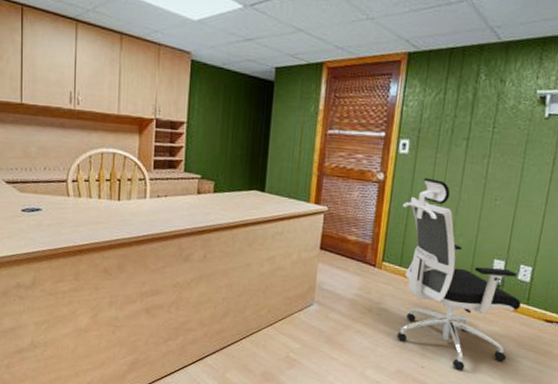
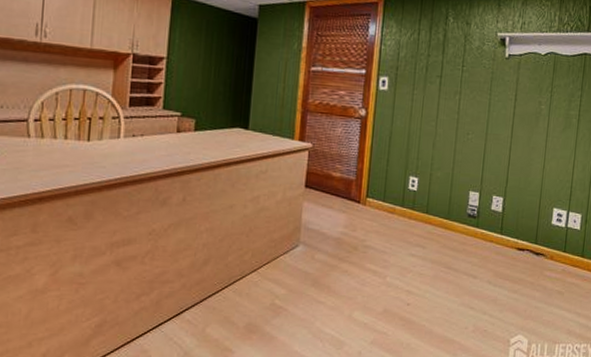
office chair: present [397,177,521,371] -> none [383,113,495,306]

